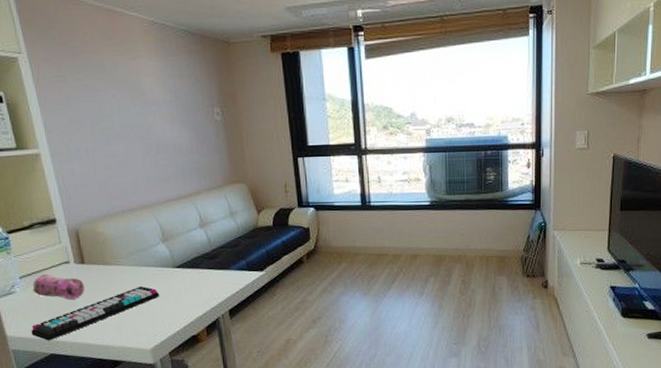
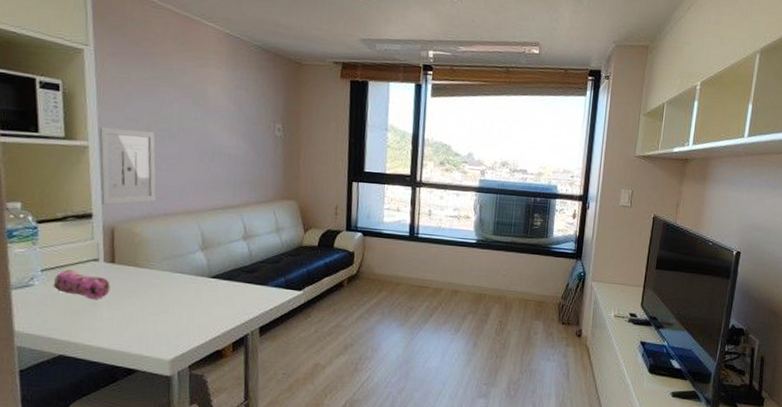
keyboard: present [31,285,159,341] -> none [42,292,189,341]
wall art: none [46,131,111,209] -> present [99,126,156,205]

